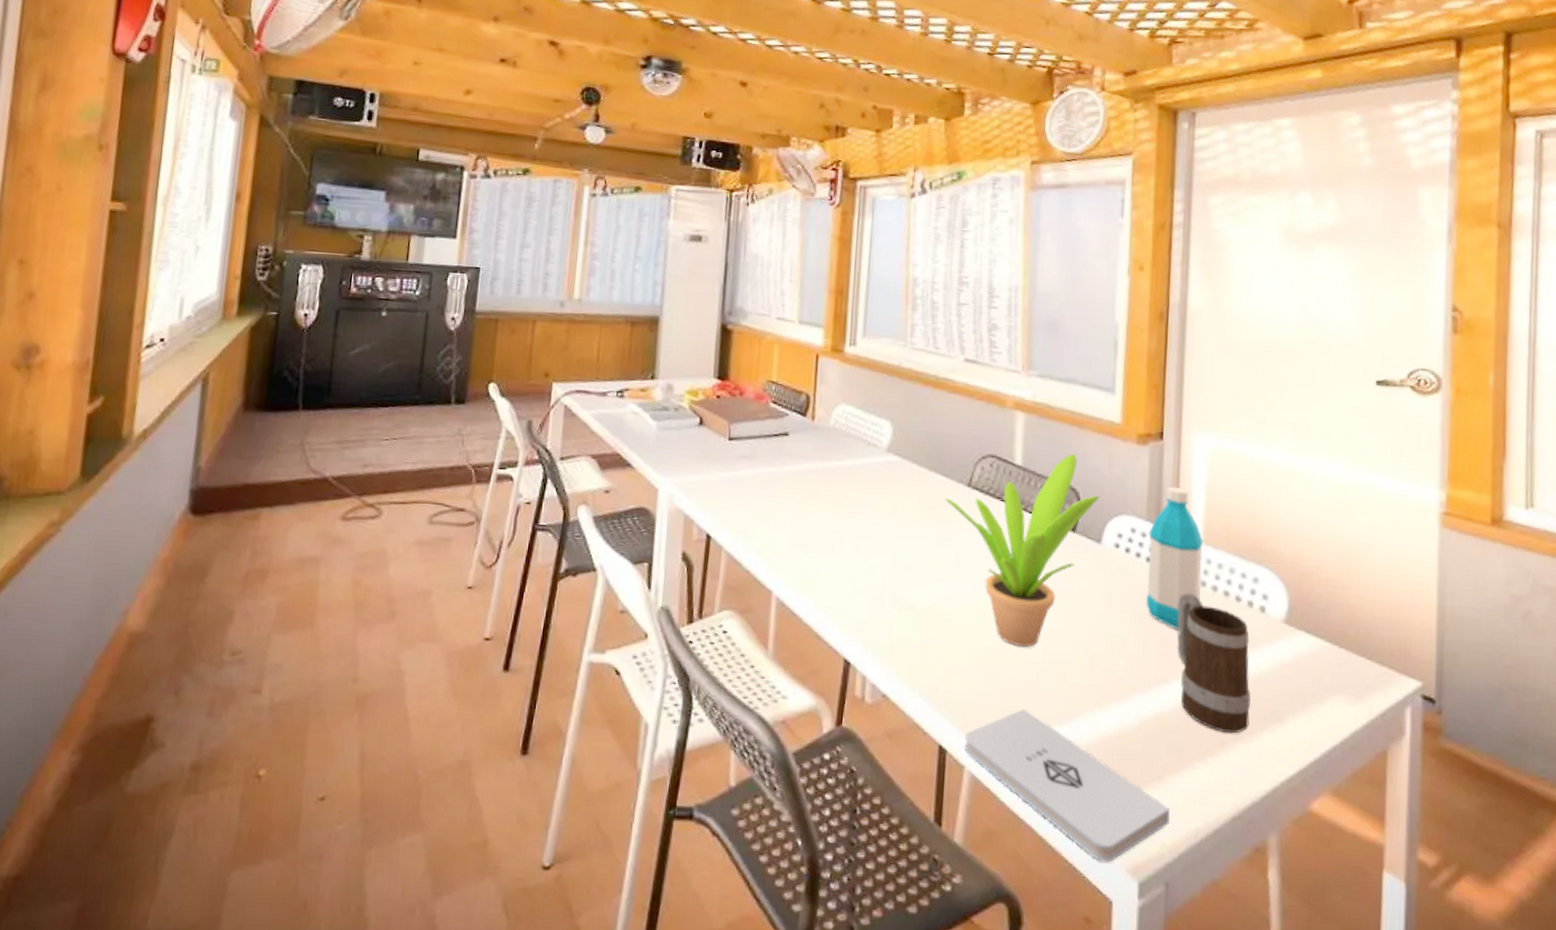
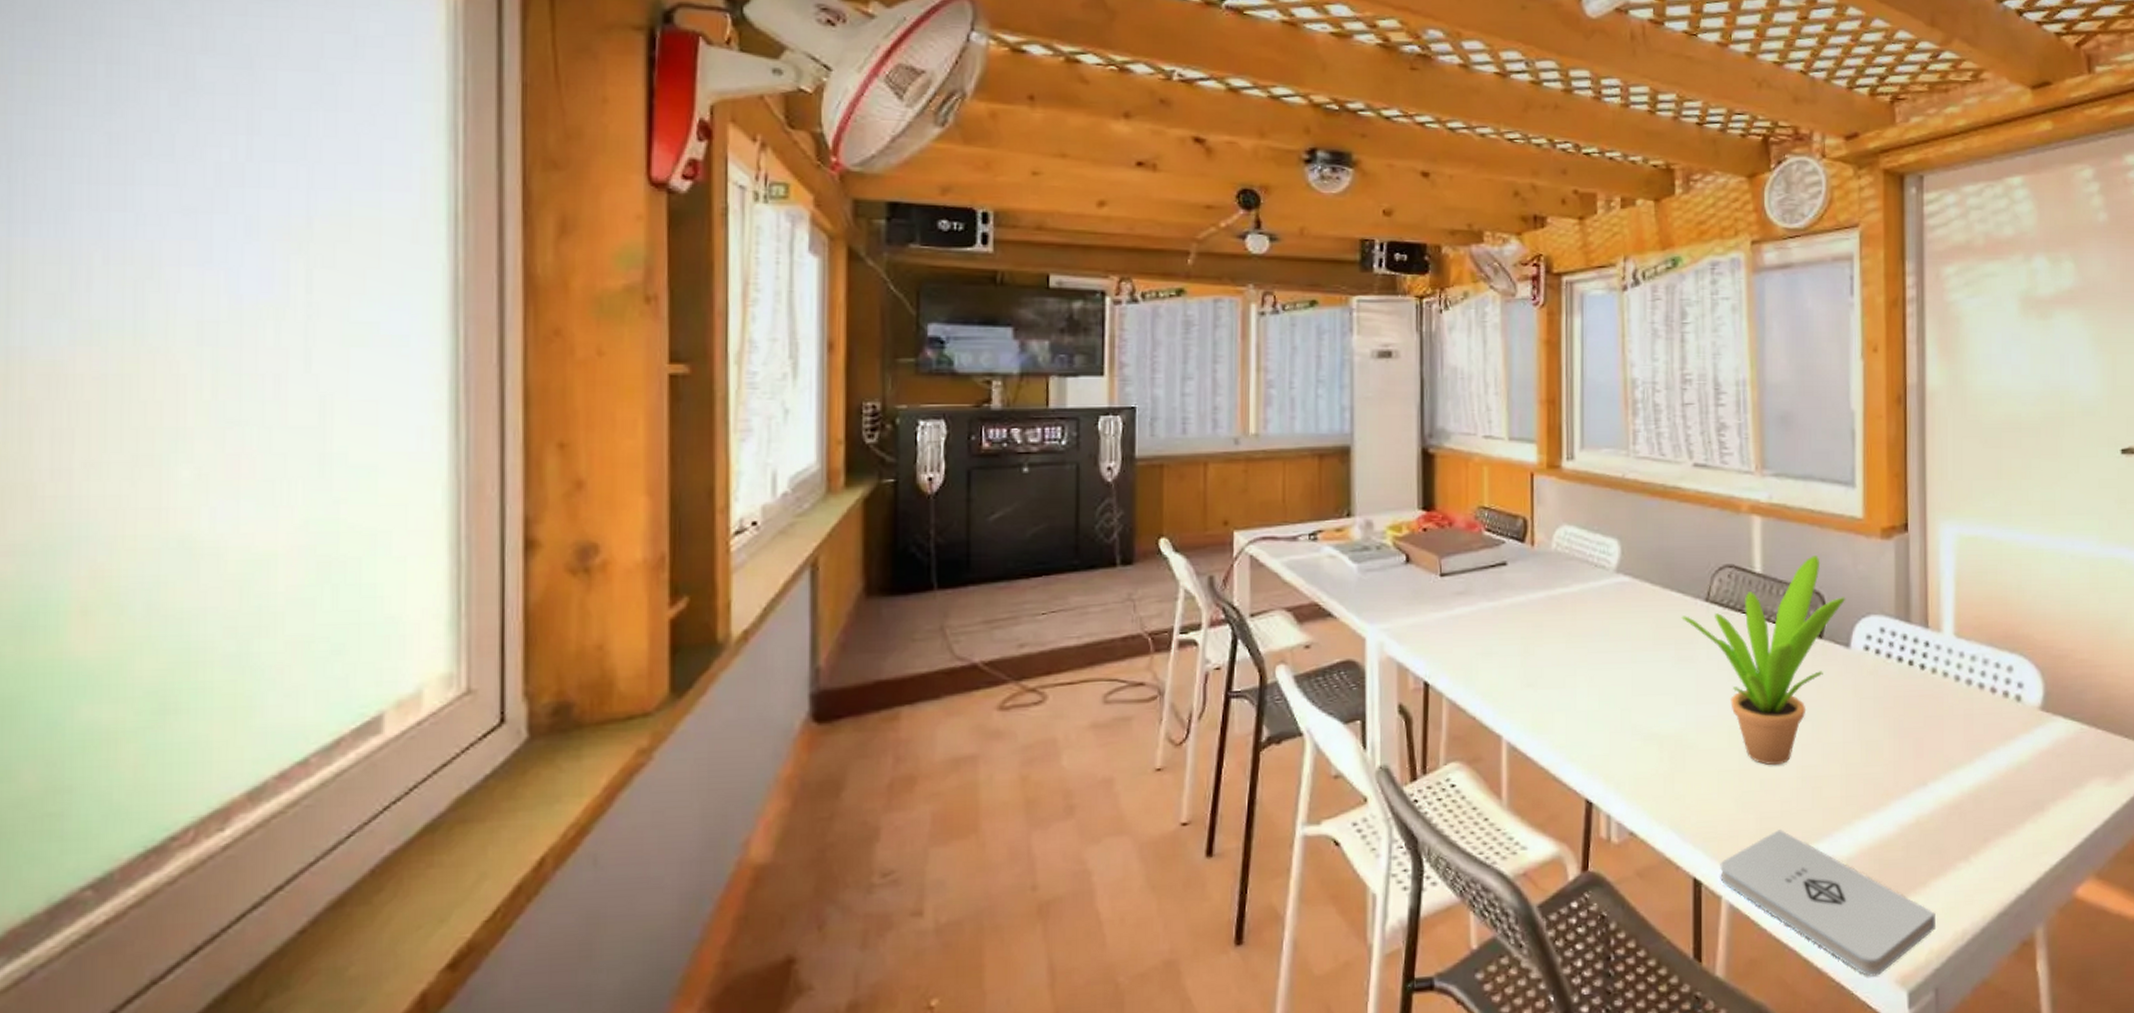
water bottle: present [1146,486,1203,630] -> none [1898,580,1956,729]
mug: present [1177,593,1251,734] -> none [1932,689,2012,829]

